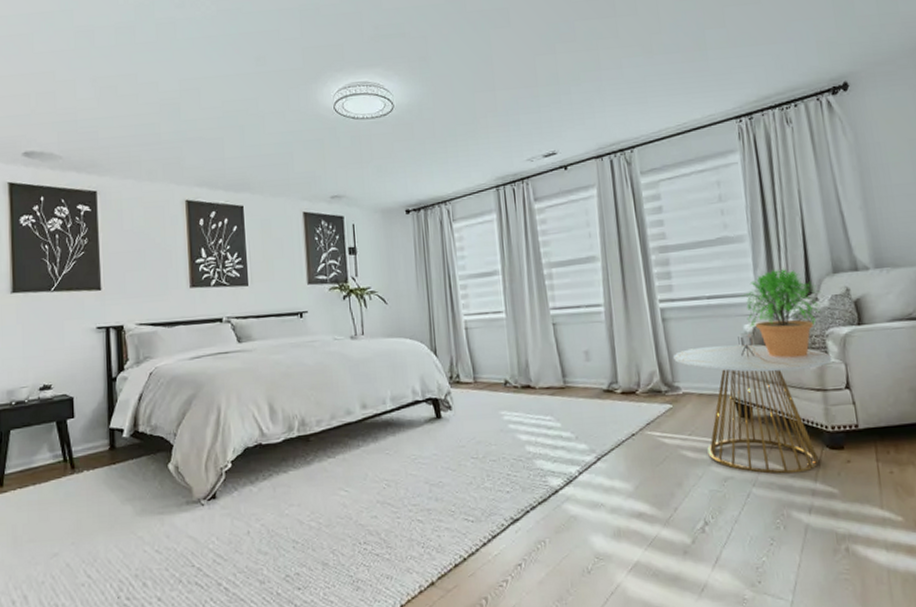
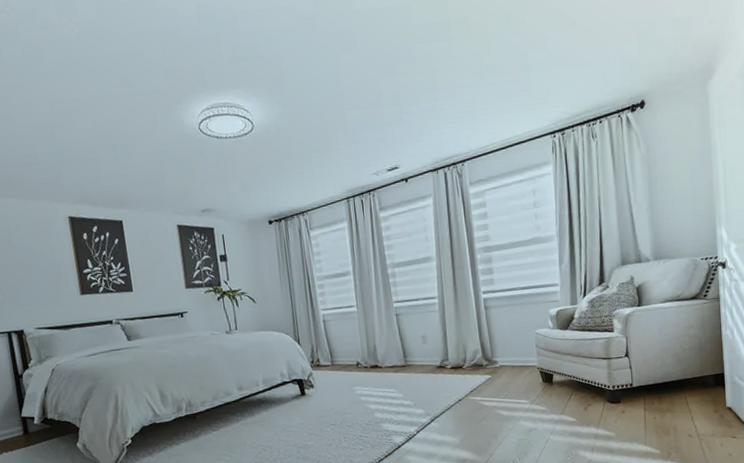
side table: present [674,333,832,474] -> none [493,316,616,424]
potted plant: present [741,268,821,358] -> none [548,262,611,335]

